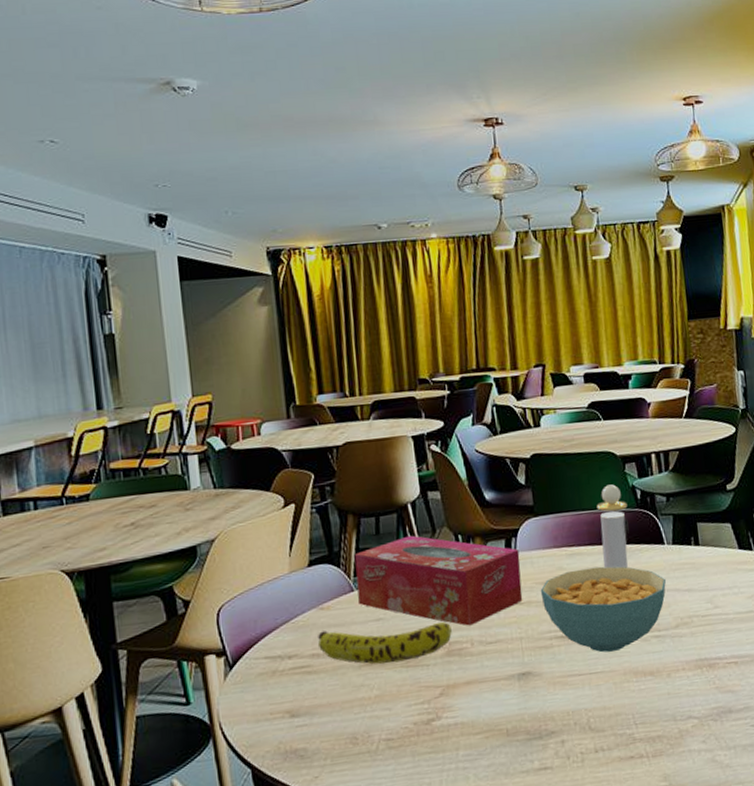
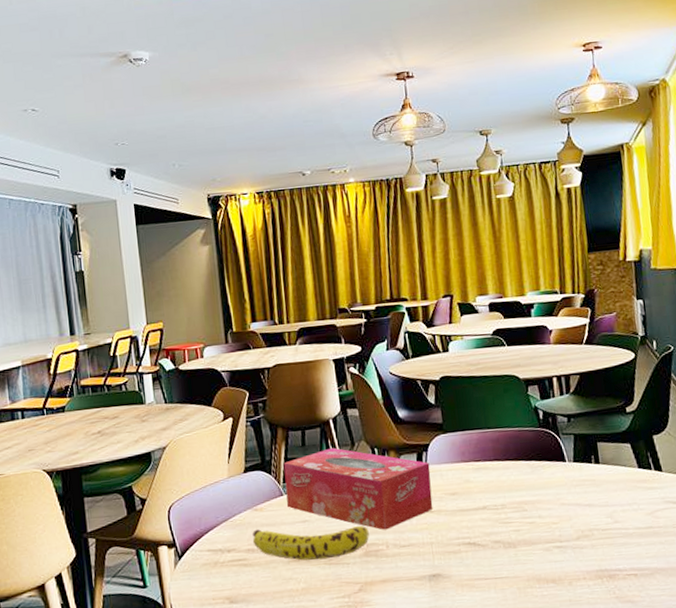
cereal bowl: present [540,566,666,653] -> none [449,480,567,560]
perfume bottle: present [596,484,629,569] -> none [501,405,532,483]

